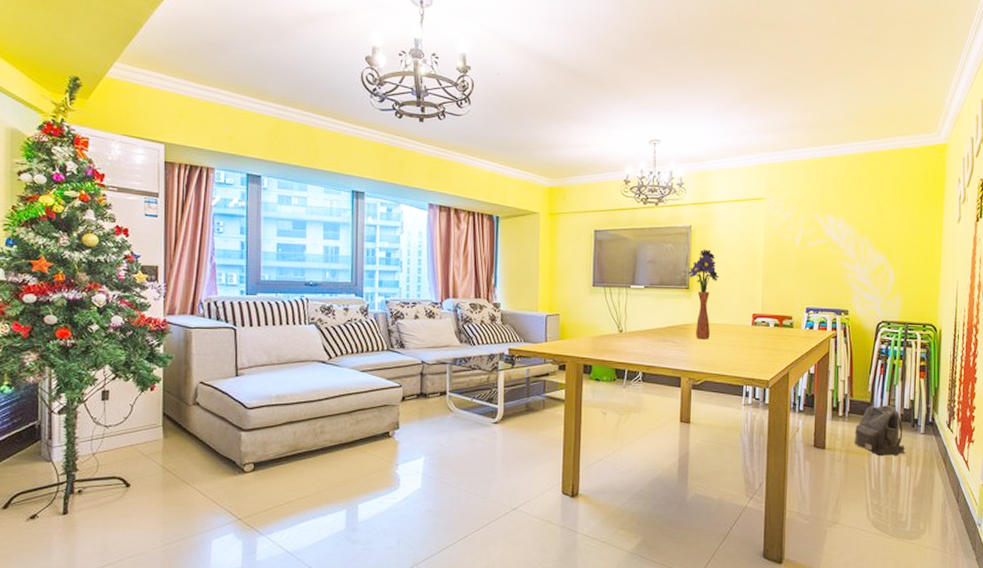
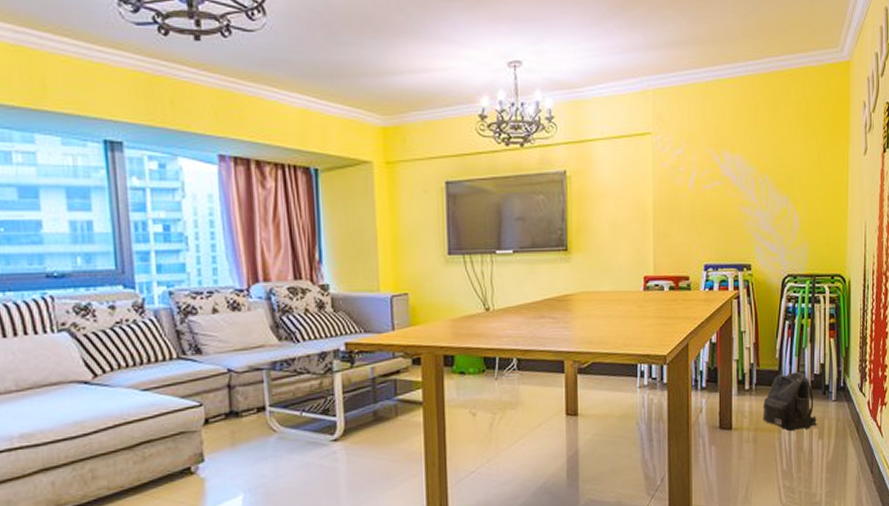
flower arrangement: present [688,248,719,340] -> none [566,198,602,313]

